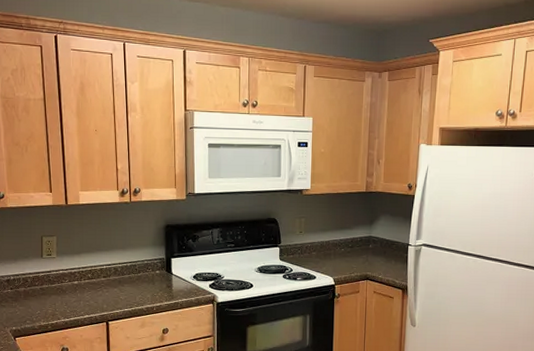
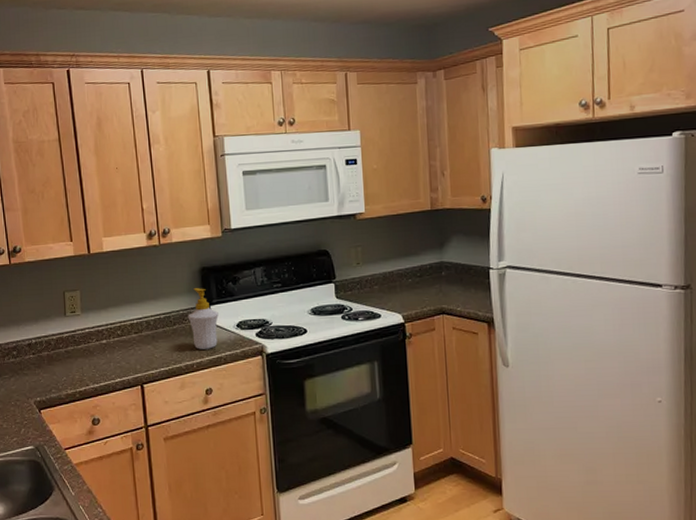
soap bottle: none [151,242,178,295] -> present [188,288,219,350]

